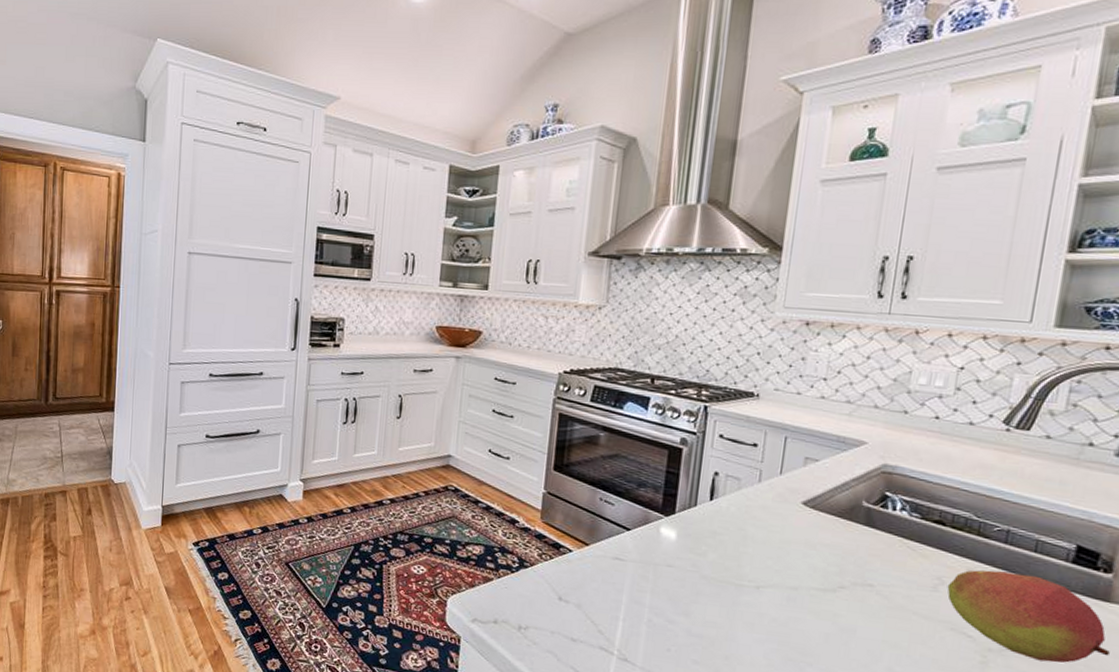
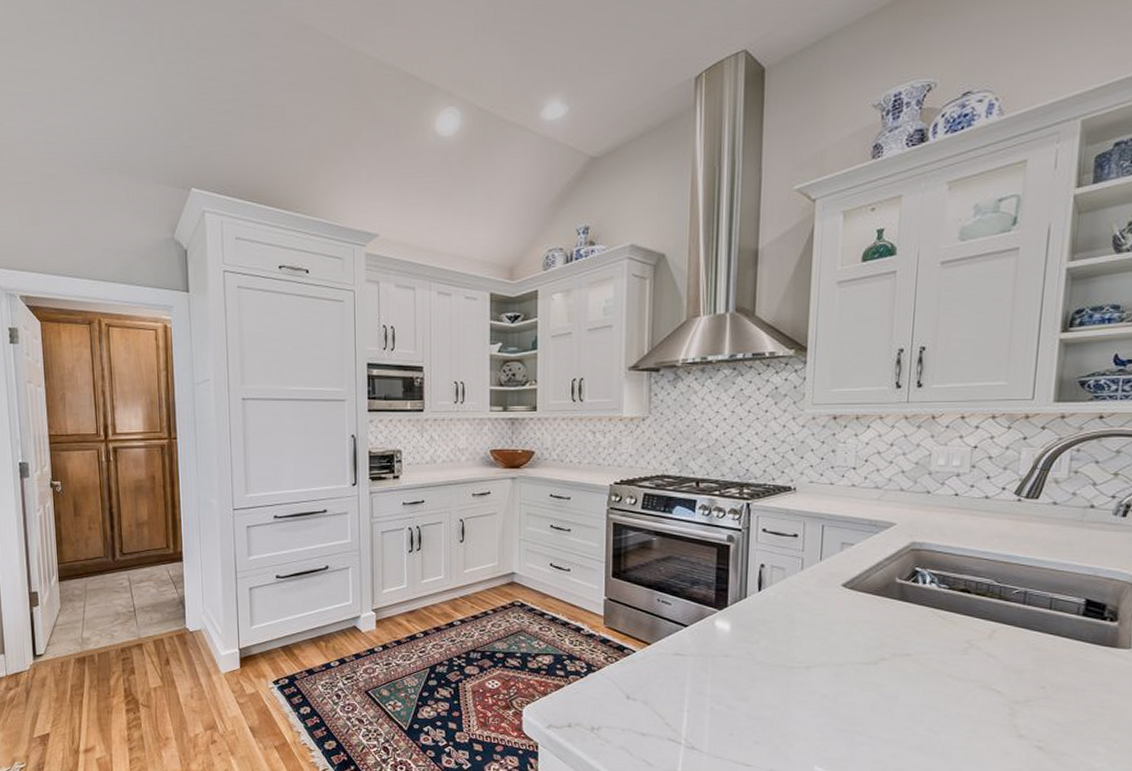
fruit: present [947,570,1110,663] -> none [975,630,1120,707]

